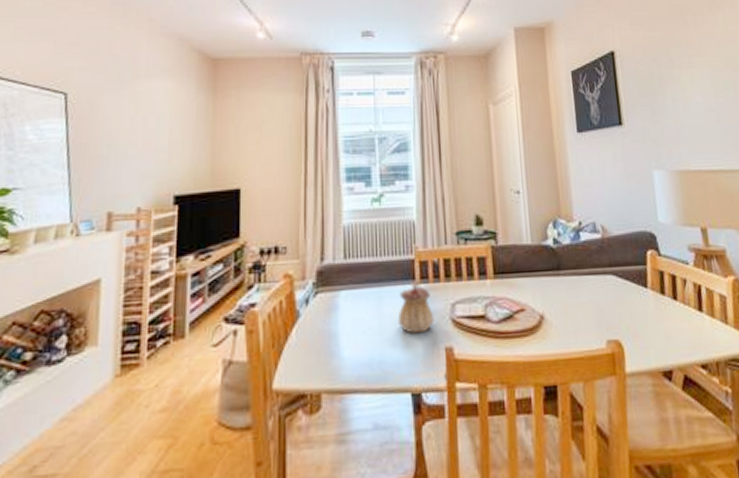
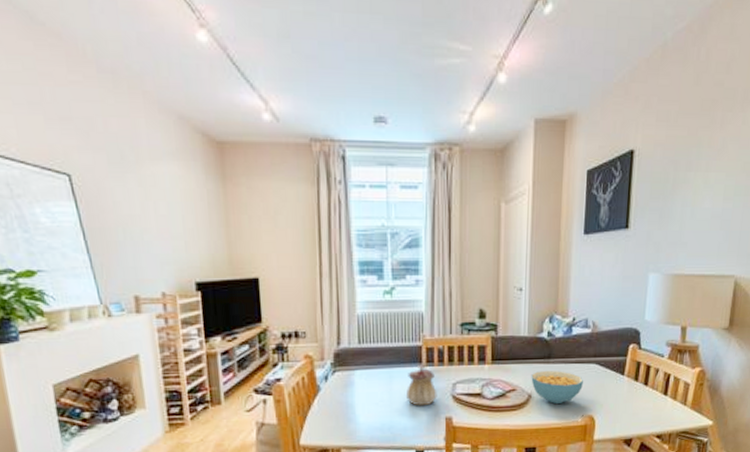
cereal bowl: none [540,284,602,326] -> present [531,370,583,404]

